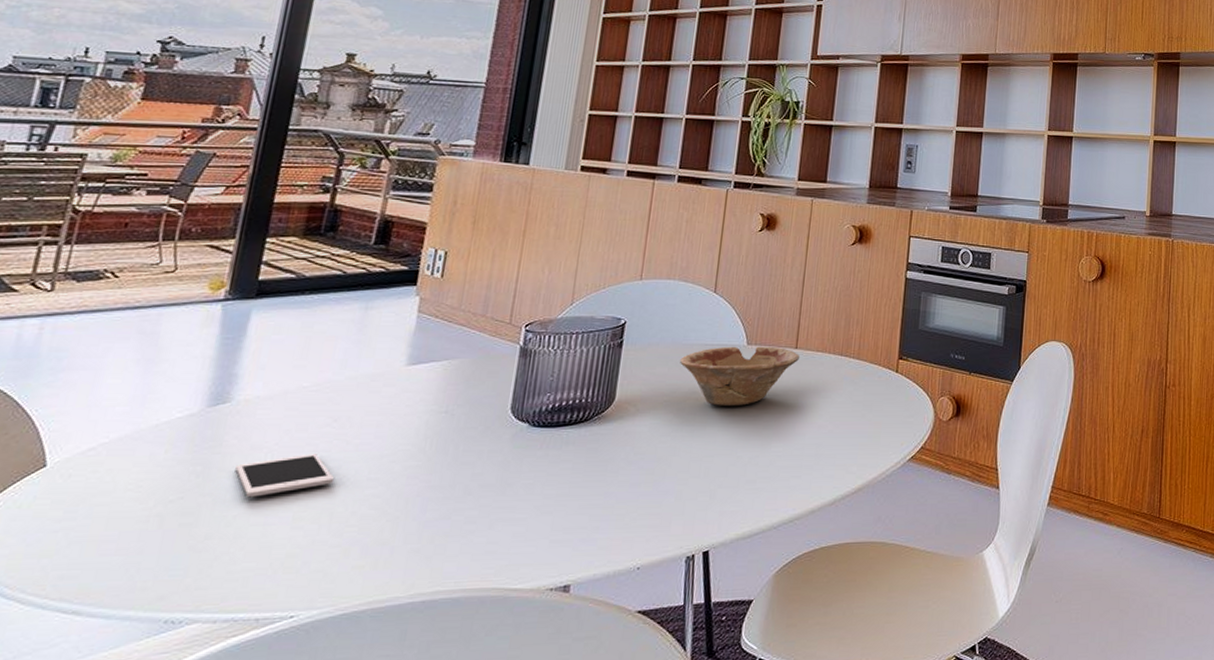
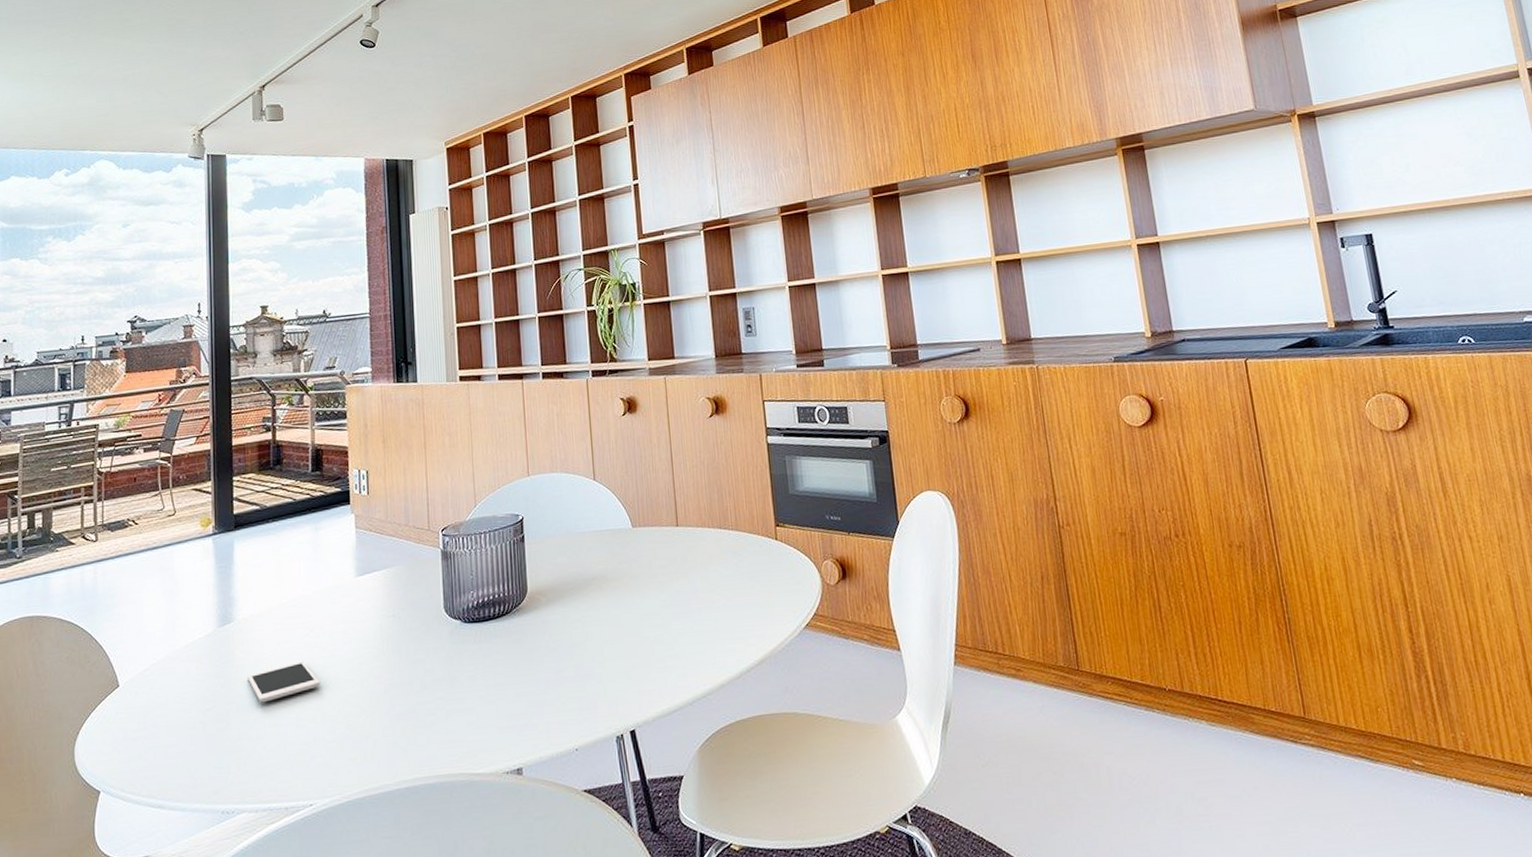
dish: present [679,346,801,406] -> none [575,526,683,590]

